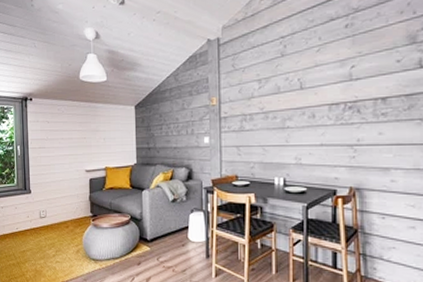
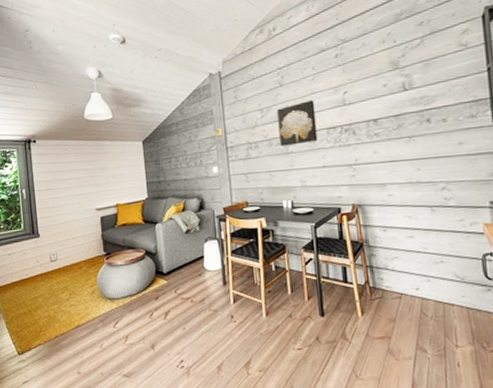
wall art: none [276,73,318,120] -> present [277,100,318,147]

